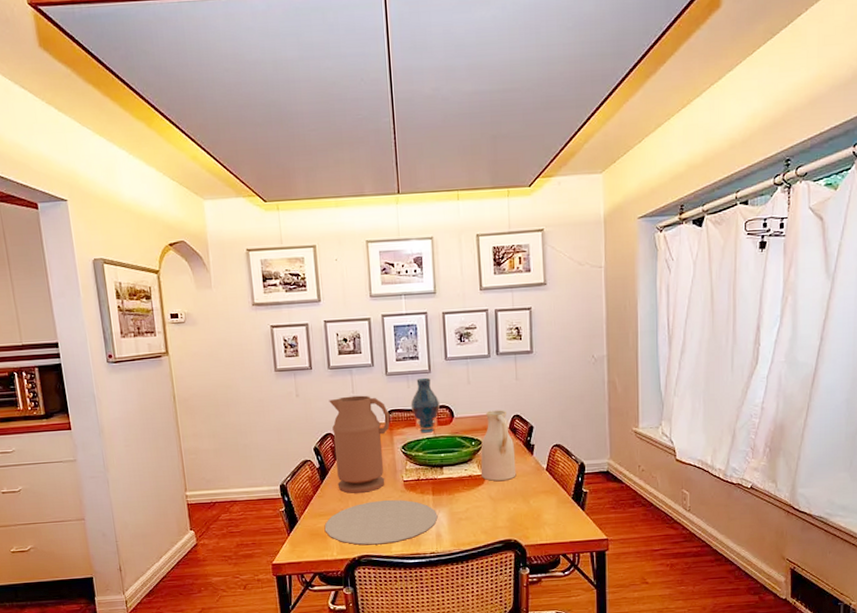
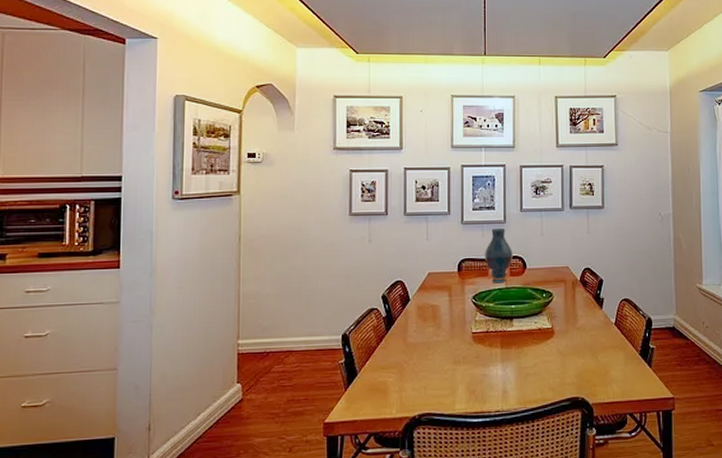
placemat: present [324,499,438,545] -> none [385,352,505,402]
water jug: present [329,395,390,494] -> none [402,243,463,345]
ceramic pitcher: present [481,410,516,482] -> none [550,262,586,335]

